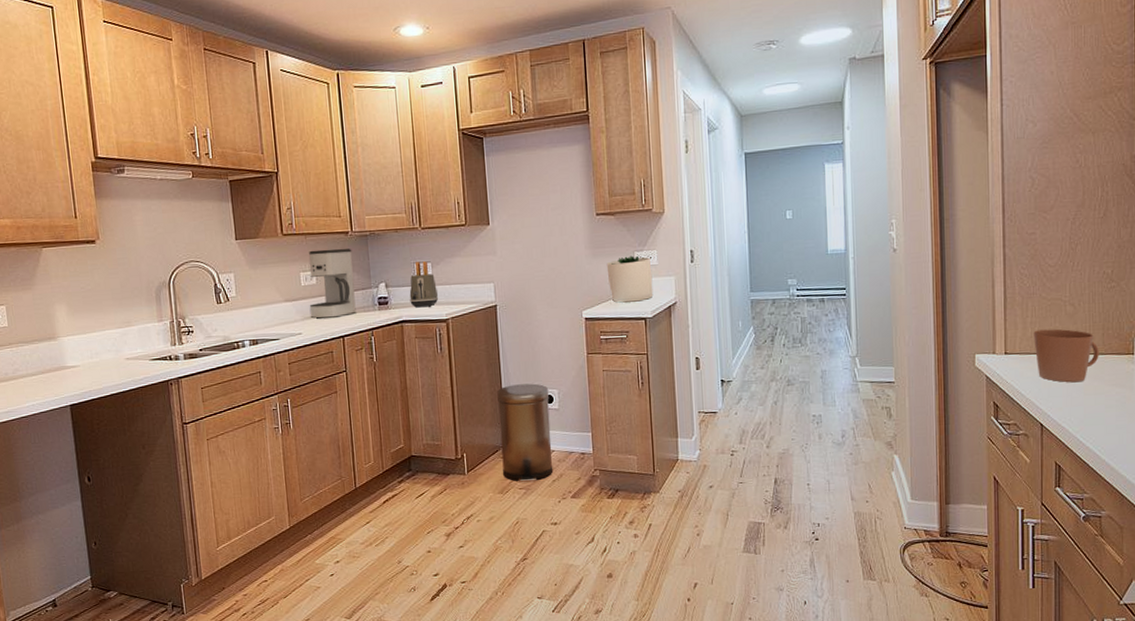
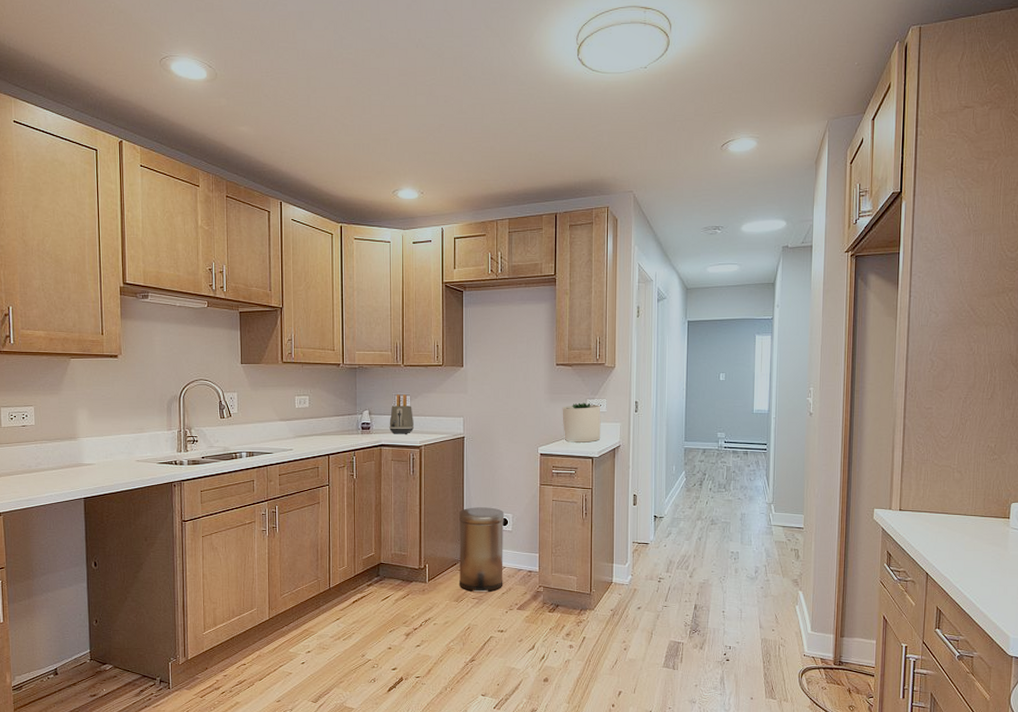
coffee maker: present [309,248,356,319] -> none [302,378,342,439]
cup: present [1033,329,1099,383] -> none [925,491,980,539]

